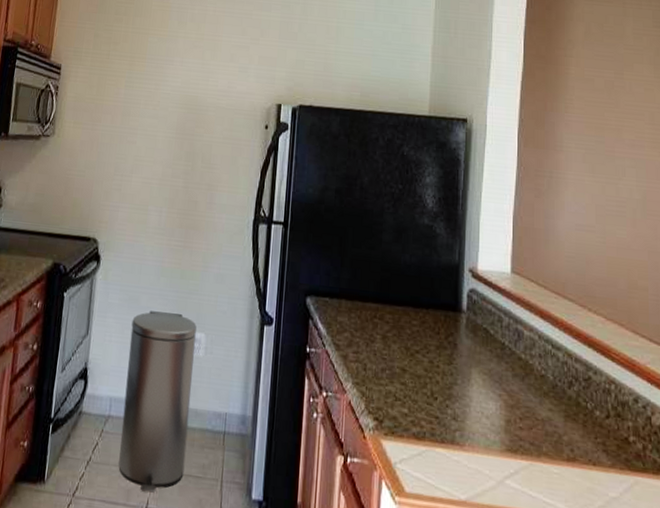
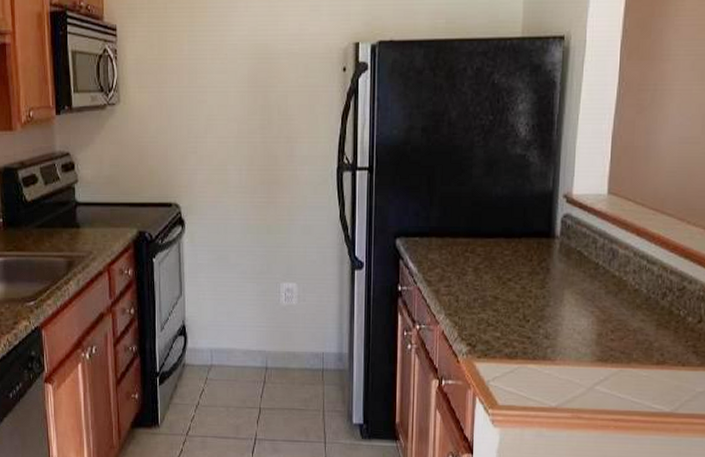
pedal bin: present [118,311,197,494] -> none [223,267,288,427]

